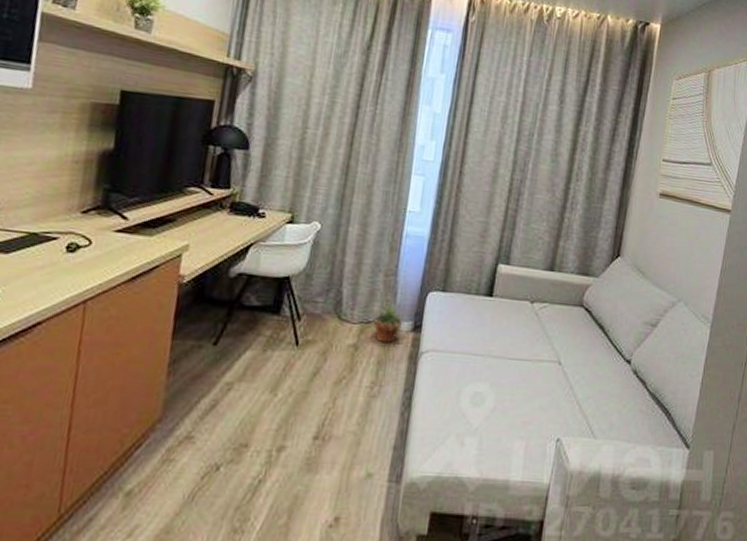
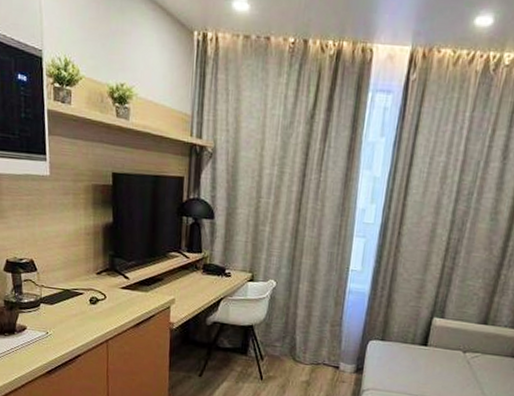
potted plant: present [371,303,409,344] -> none [320,349,352,382]

